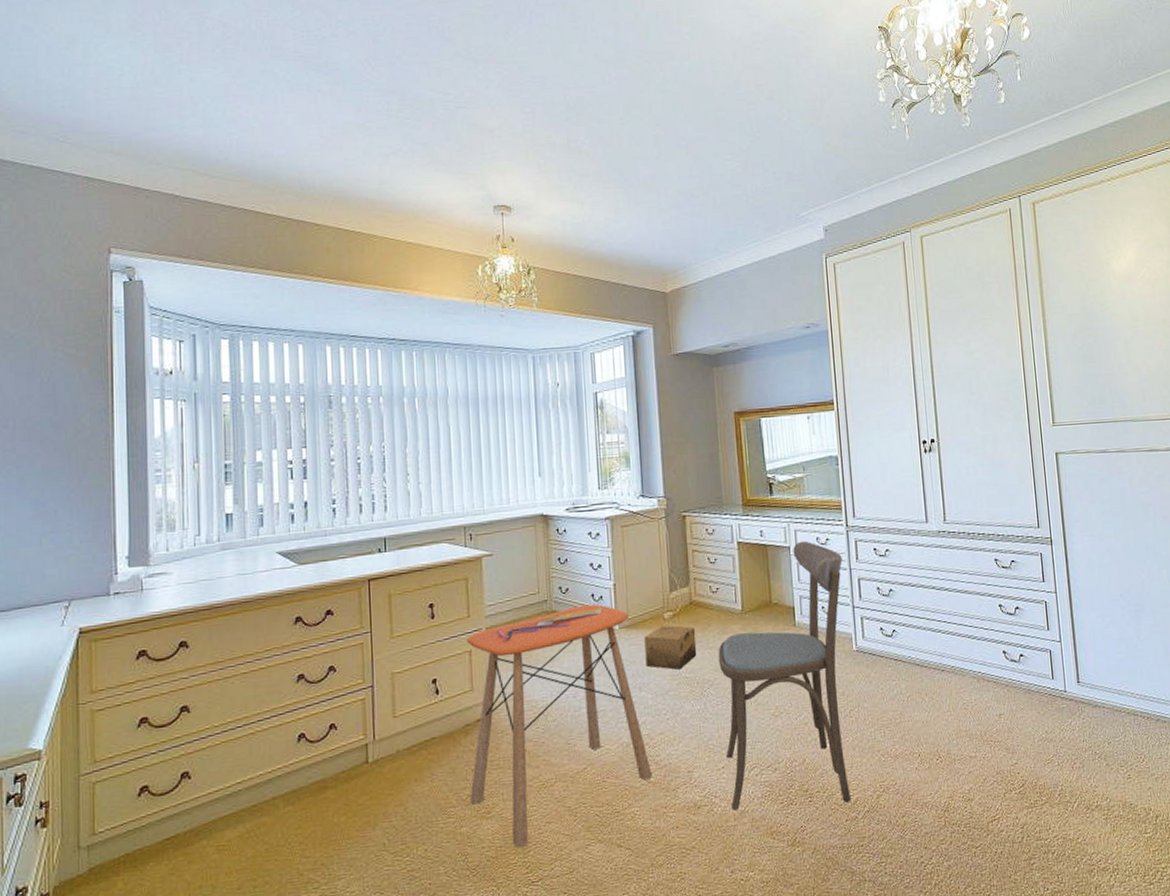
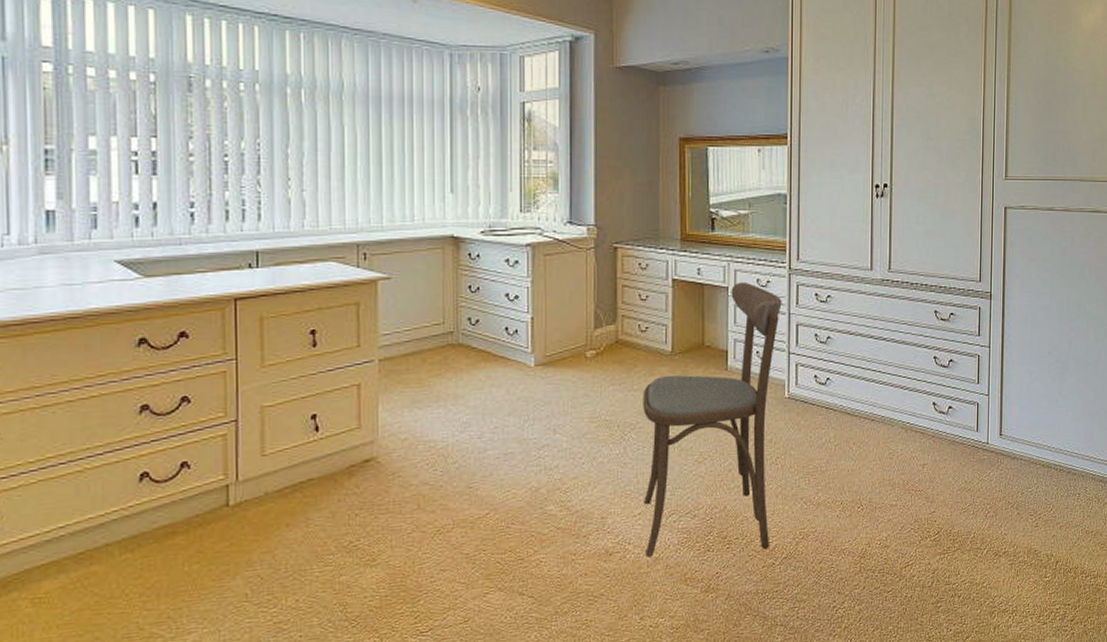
side table: present [467,604,653,849] -> none [352,338,563,598]
cardboard box: present [644,625,697,670] -> none [563,364,620,412]

